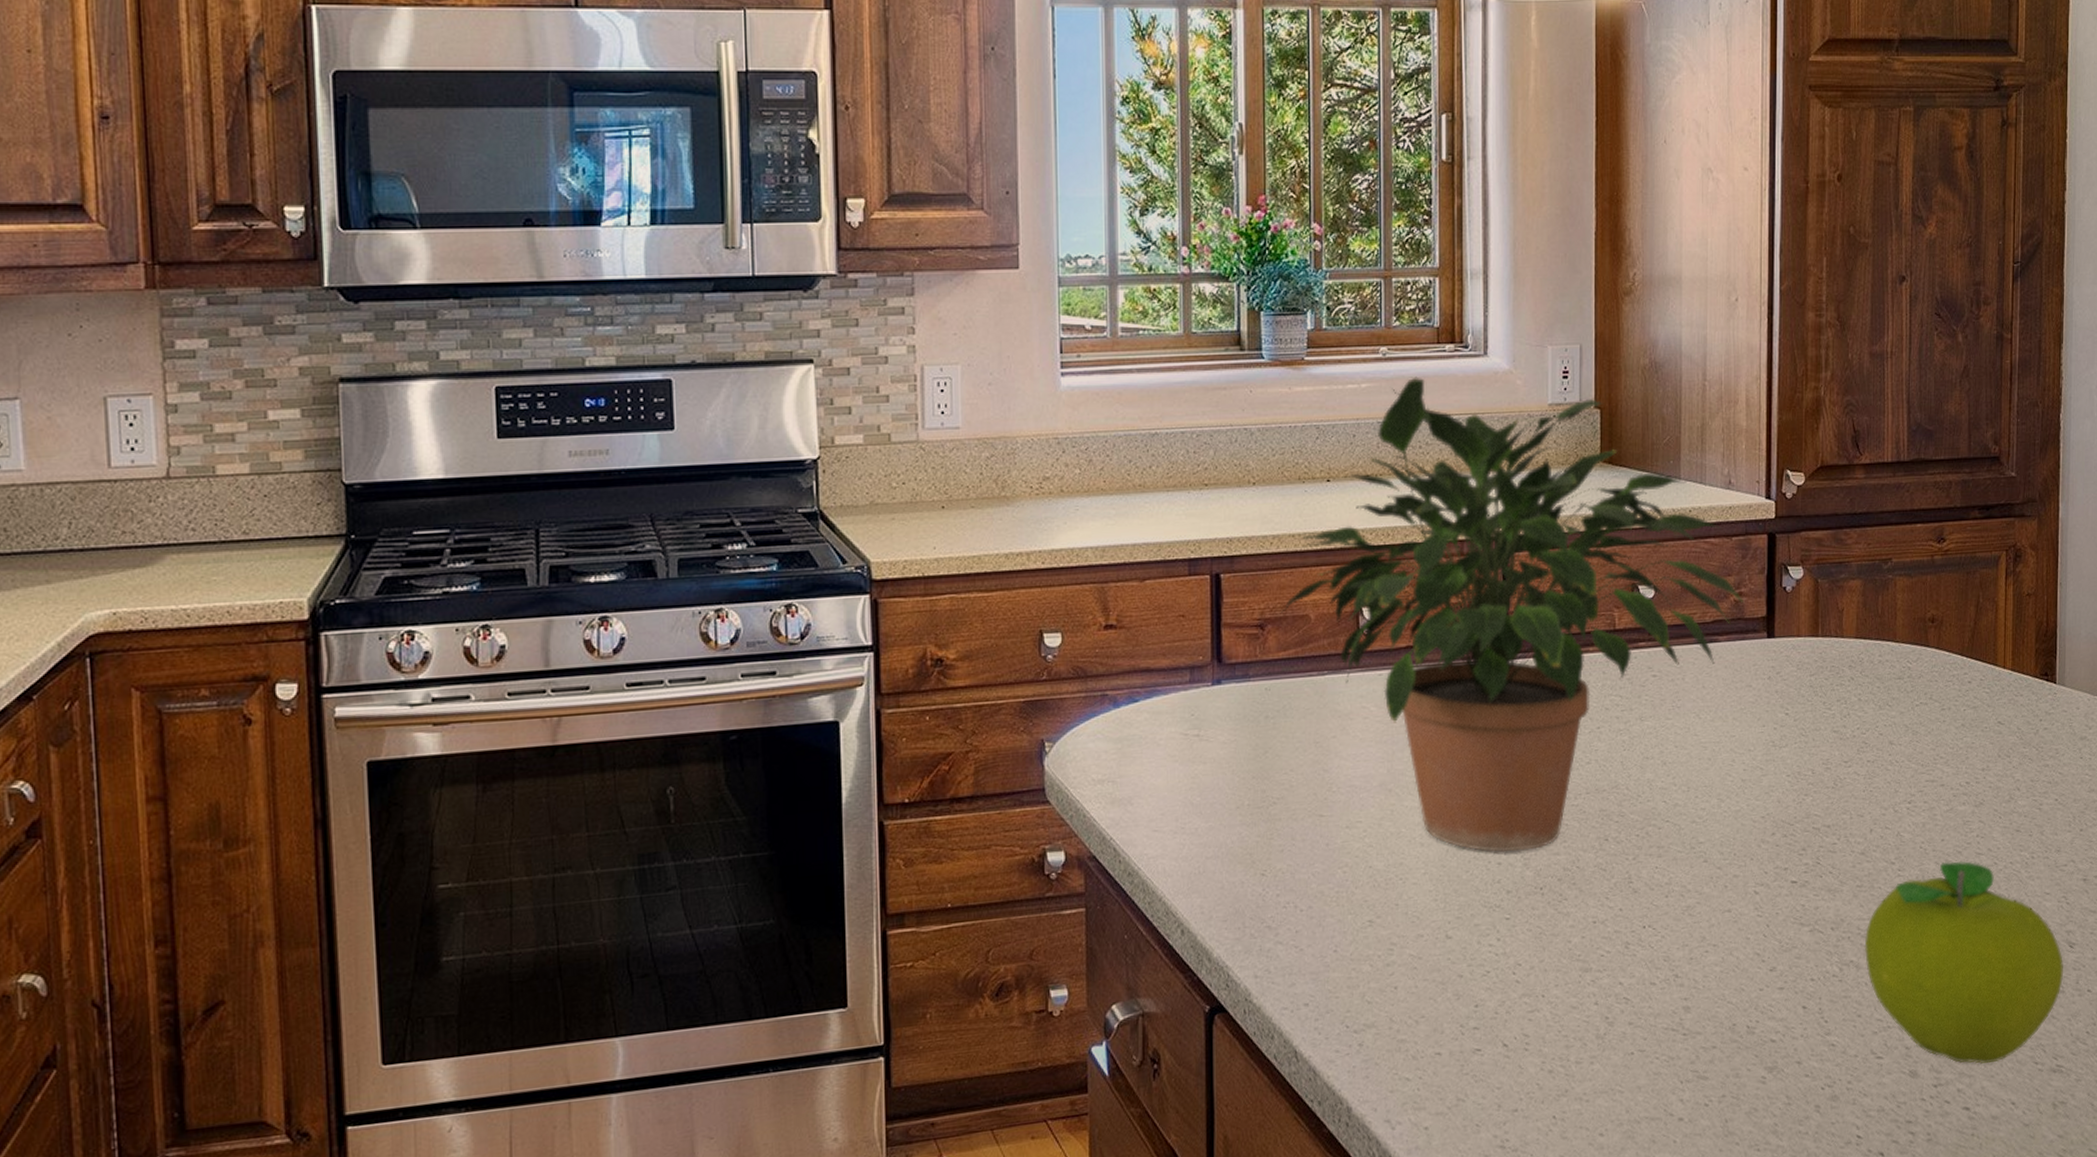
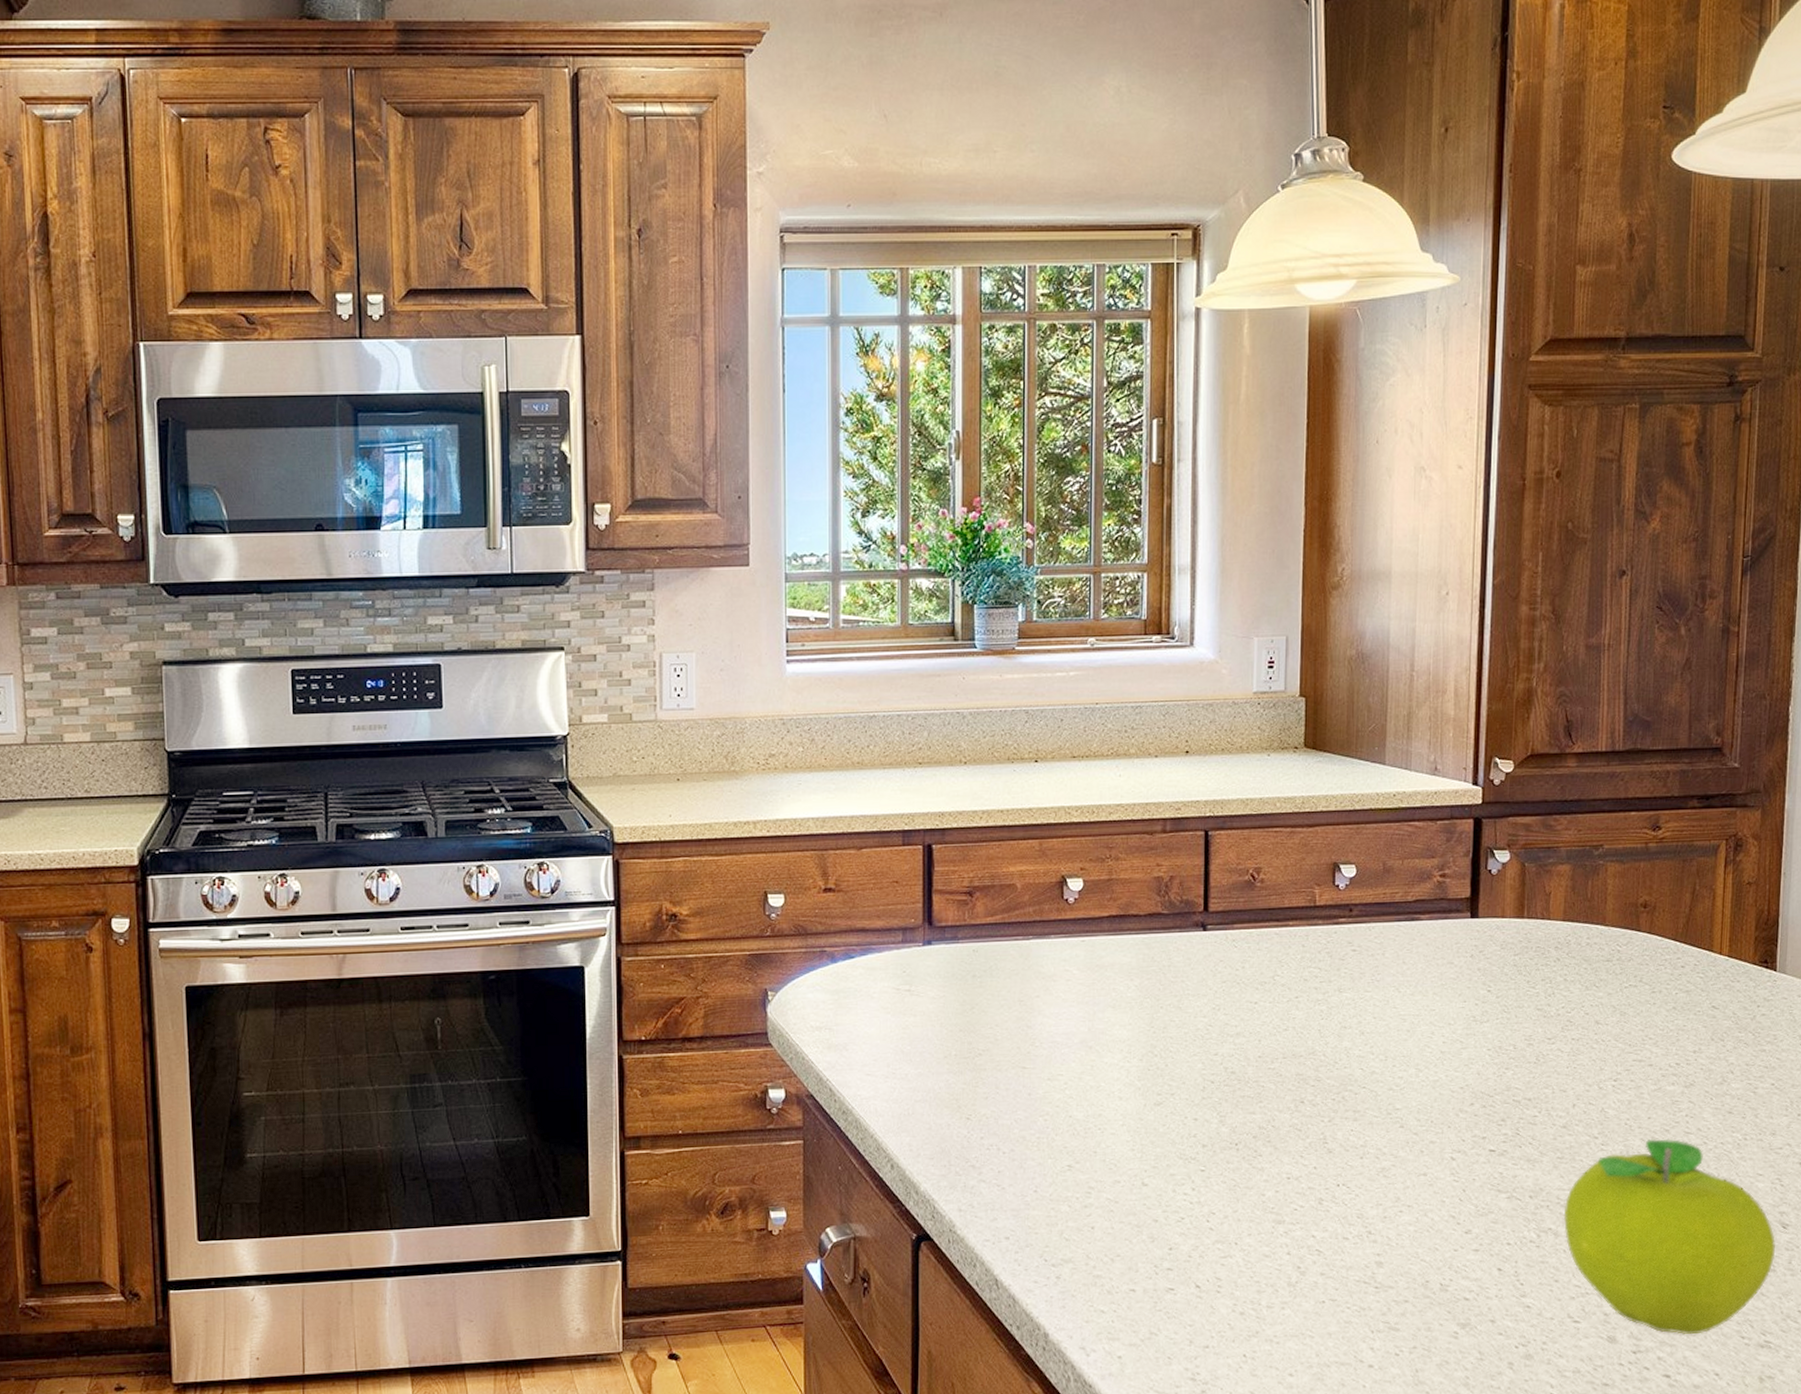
potted plant: present [1281,376,1745,852] -> none [989,665,1448,1109]

